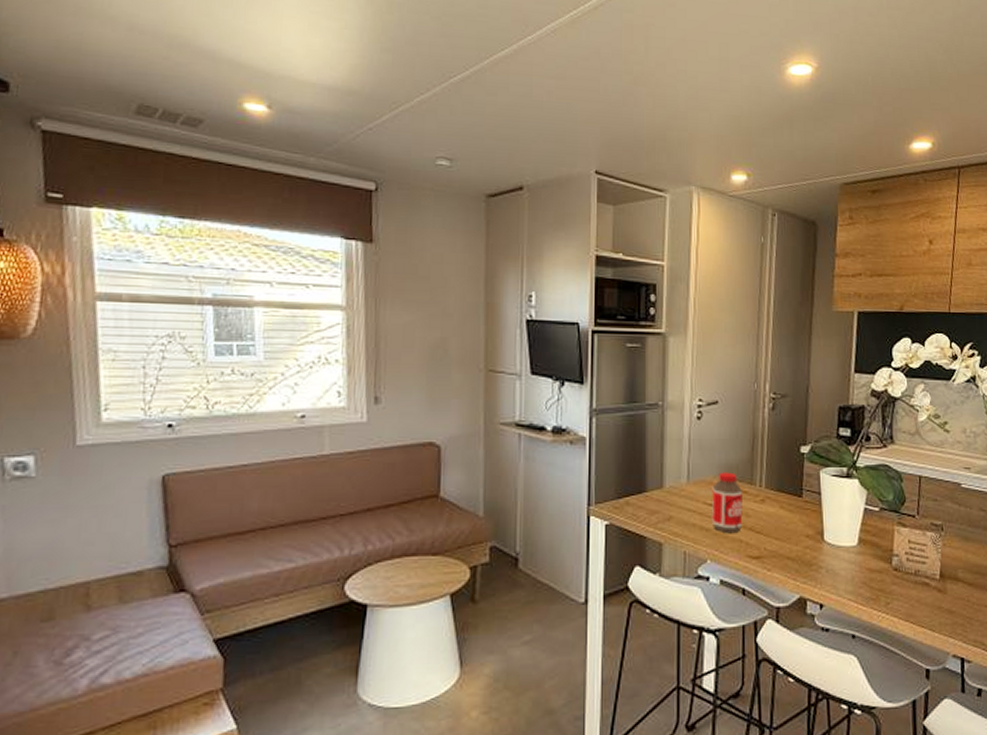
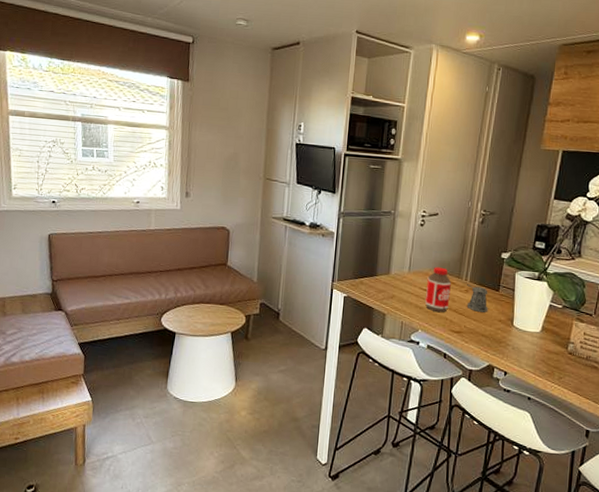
pepper shaker: none [762,492,792,527] -> present [467,284,488,312]

